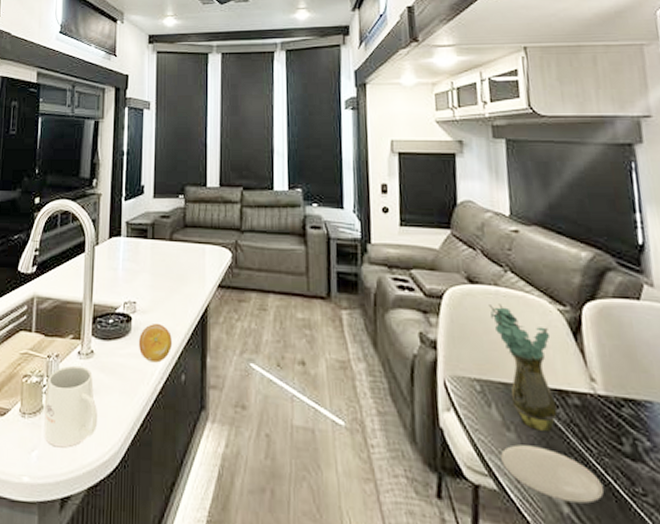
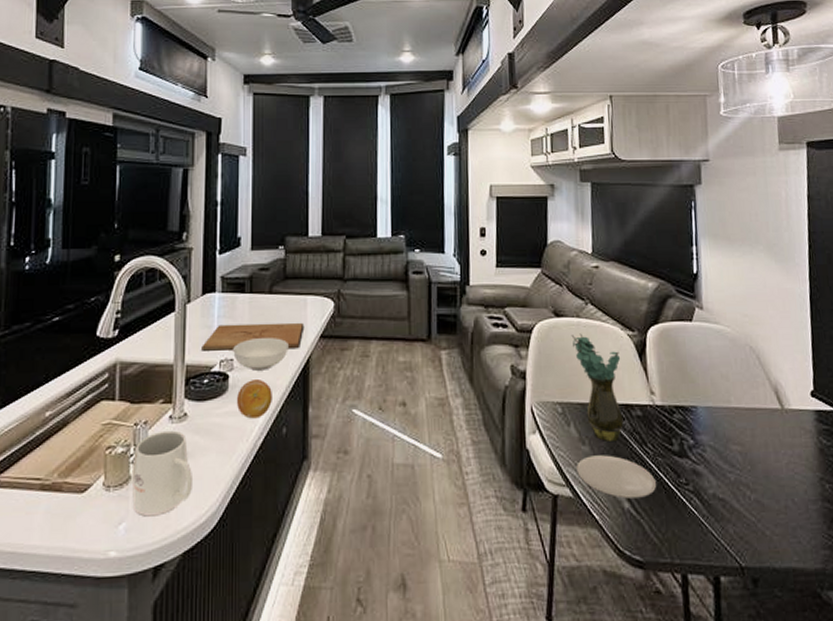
cutting board: none [108,268,203,296] -> present [201,322,305,351]
bowl: none [136,282,189,315] -> present [233,337,290,371]

